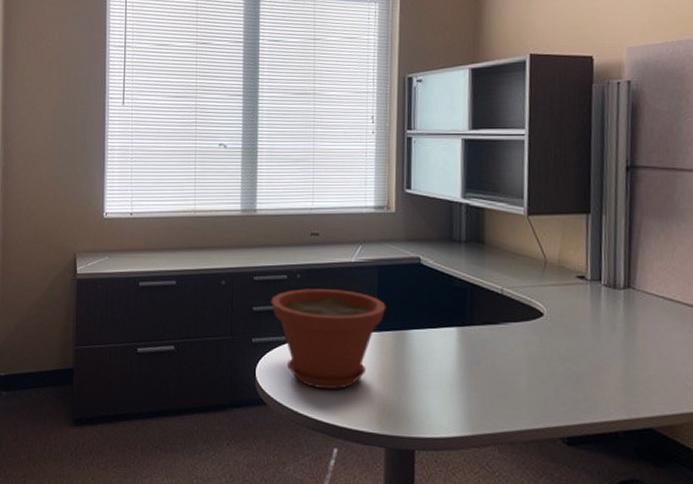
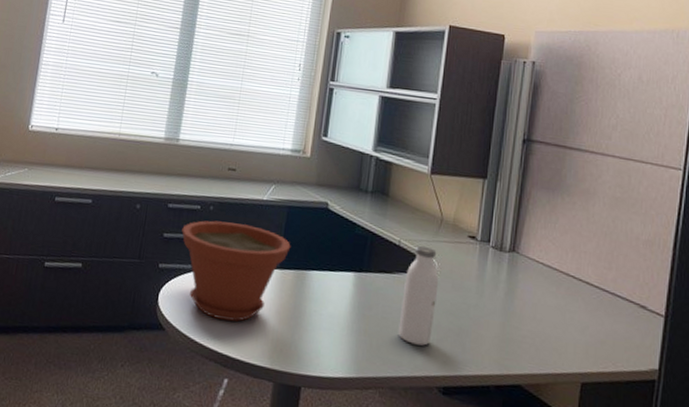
water bottle: none [511,291,550,396] -> present [398,245,439,346]

